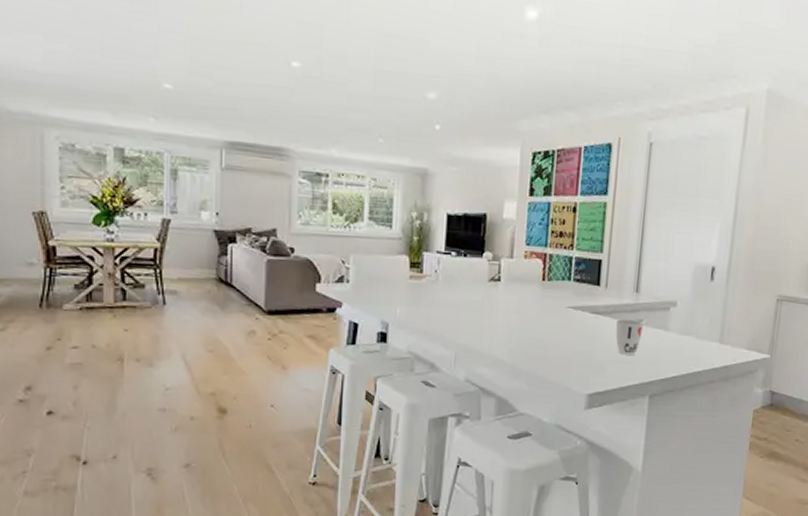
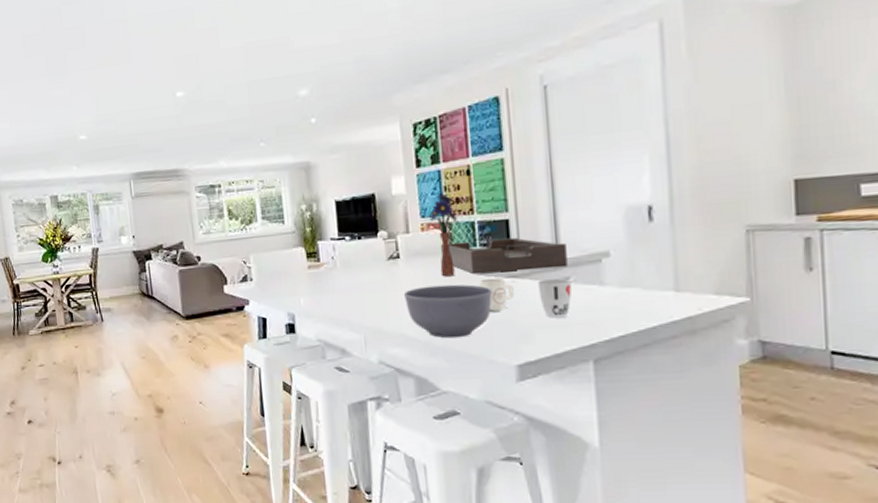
bowl: none [499,311,578,364] -> present [404,284,493,339]
flower arrangement: none [532,225,558,306] -> present [428,193,457,277]
tray: none [538,273,645,311] -> present [440,237,568,275]
mug: none [567,311,596,343] -> present [478,277,514,312]

